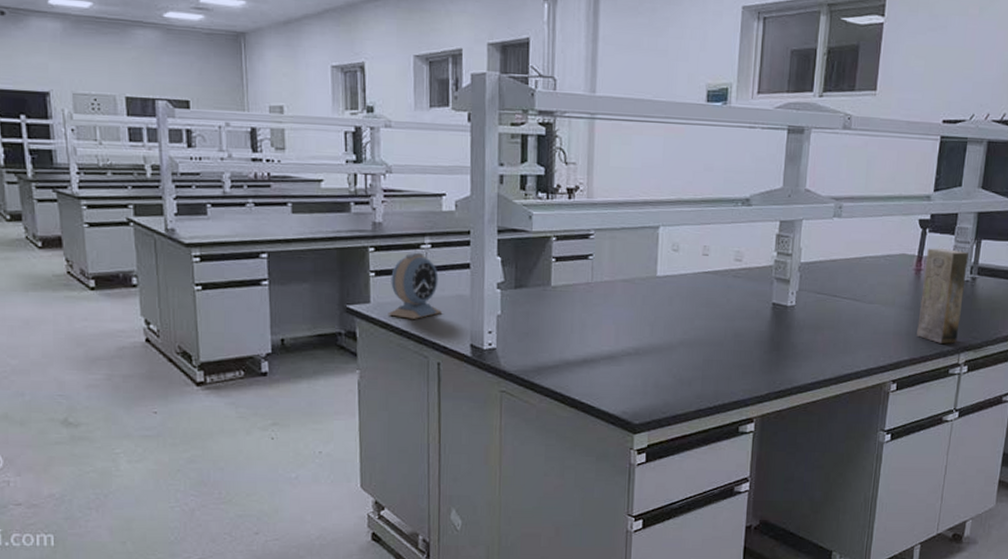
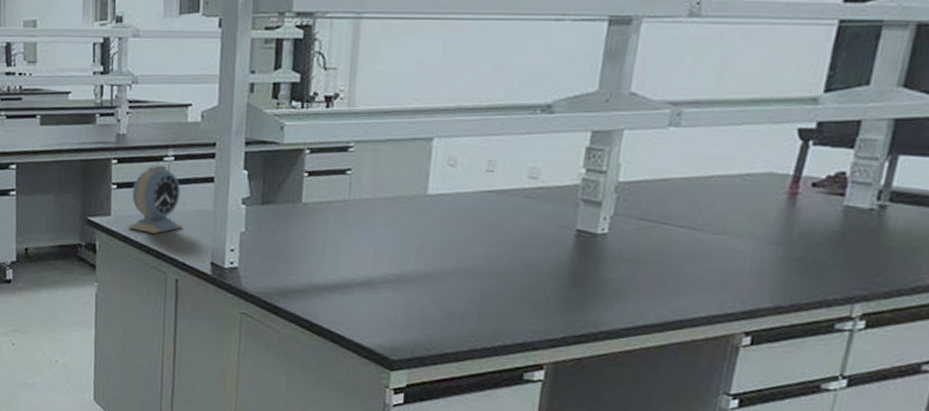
box: present [917,248,968,344] -> none [786,166,876,291]

